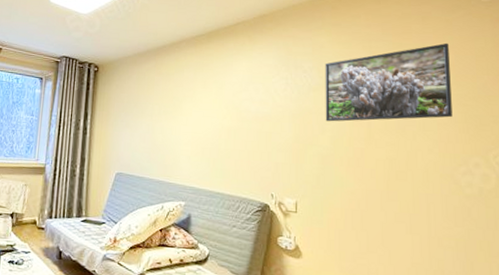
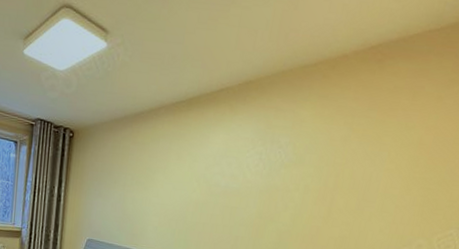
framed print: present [325,42,453,122] -> none [290,122,432,201]

